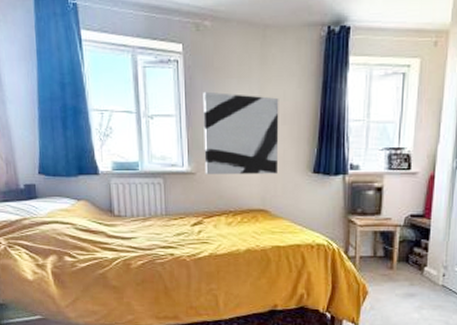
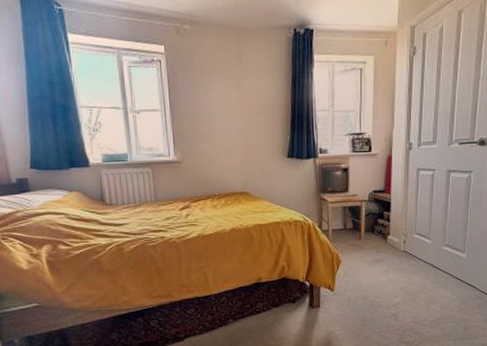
wall art: present [203,91,279,174] -> none [185,88,256,162]

